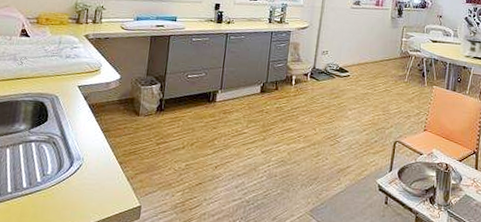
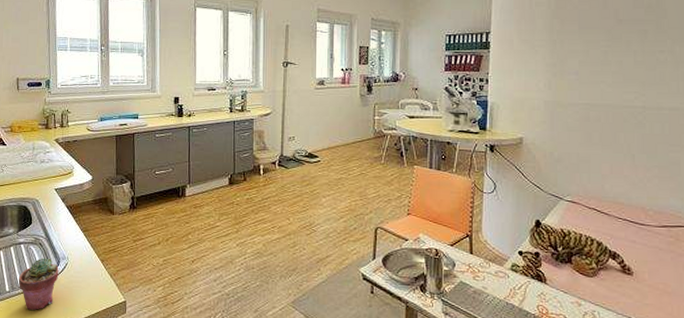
potted succulent: none [22,157,72,214] -> present [18,258,59,310]

